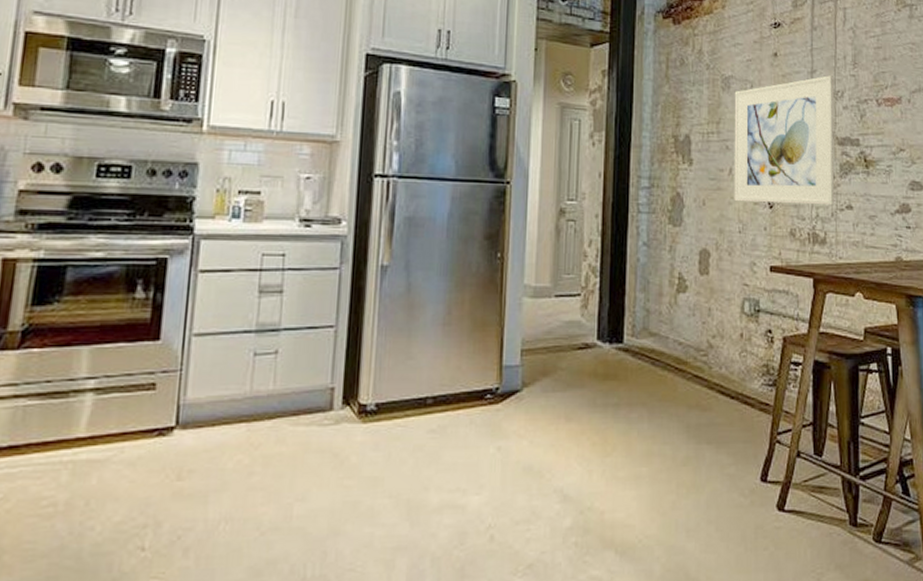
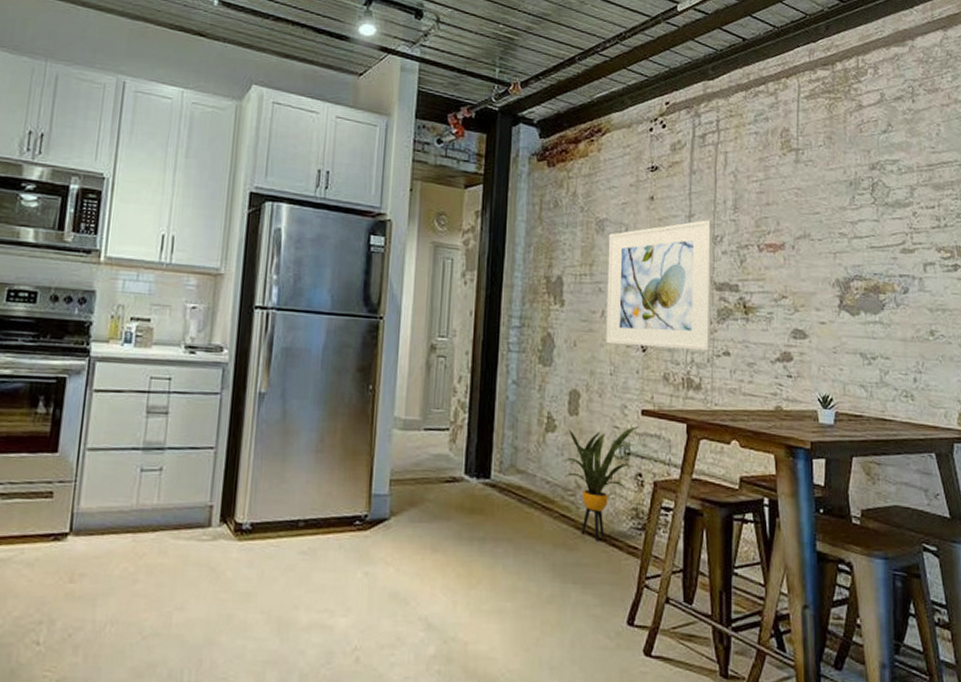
house plant: none [695,283,768,400] -> present [563,426,639,541]

